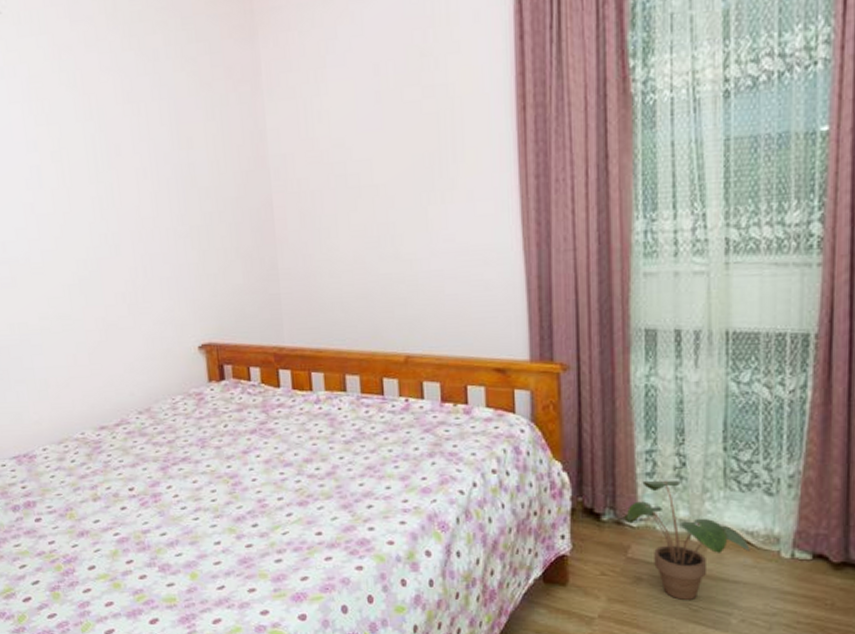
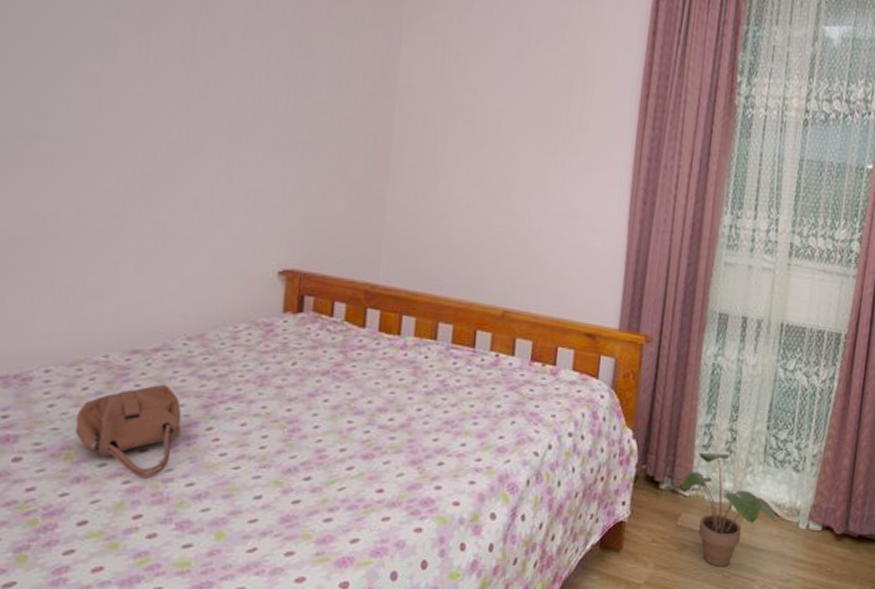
handbag: none [71,452,148,531] -> present [74,384,182,479]

